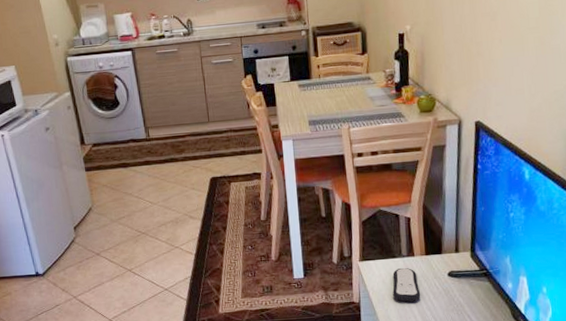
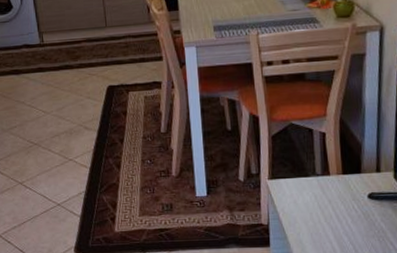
remote control: present [392,268,421,302] -> none [305,188,337,226]

